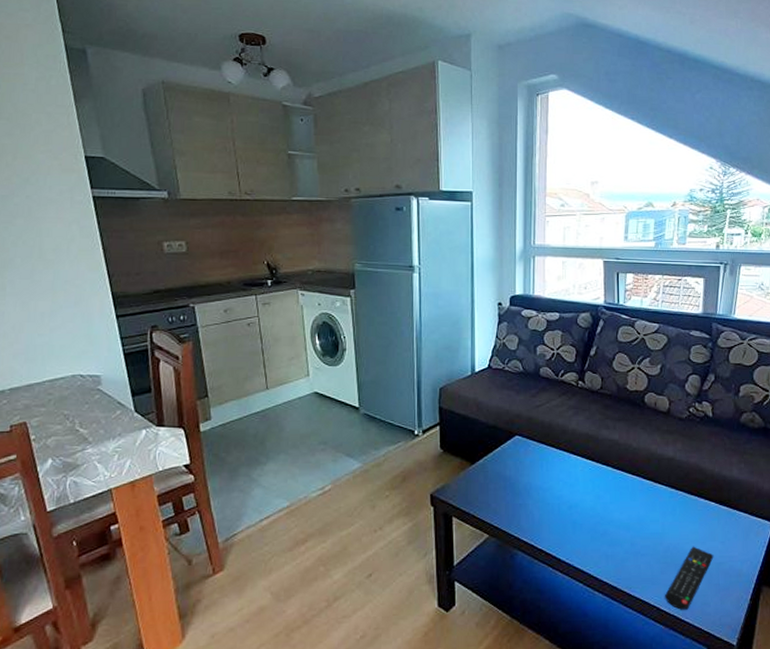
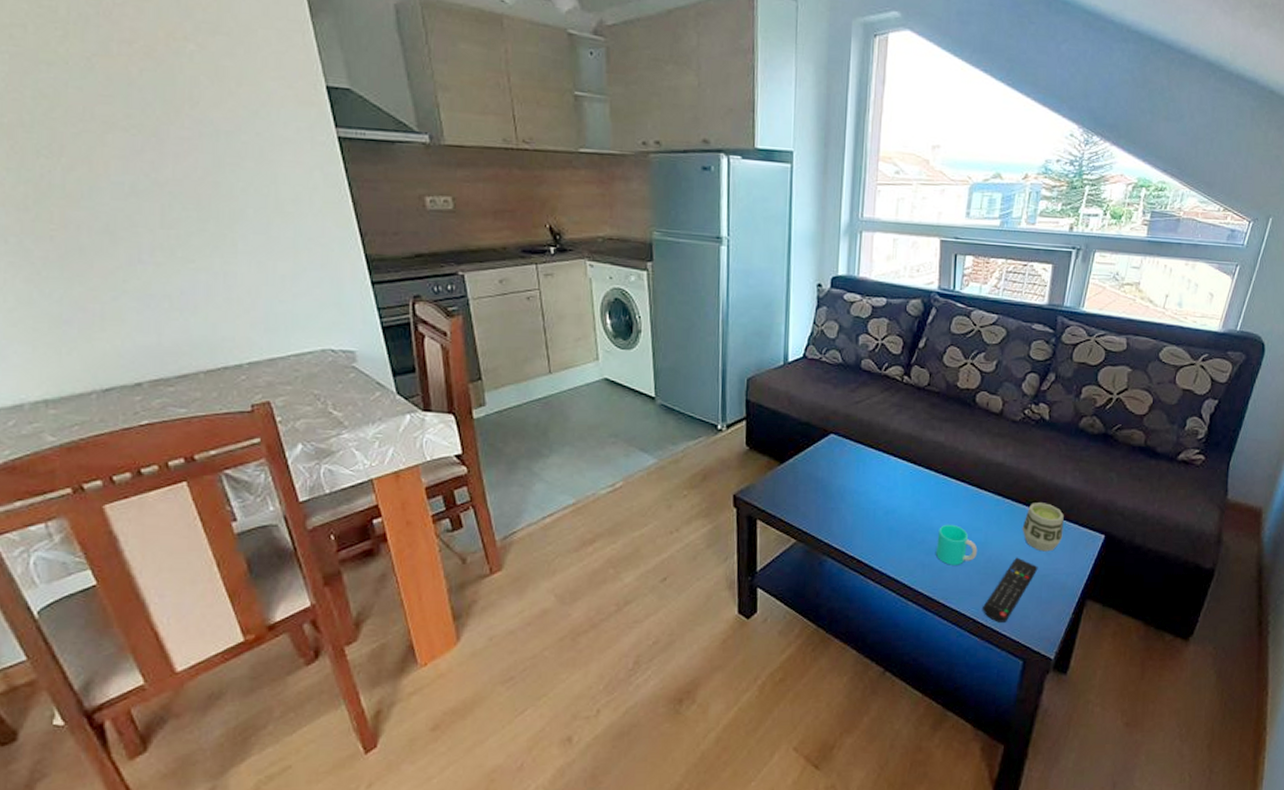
cup: none [618,516,656,556] -> present [936,524,978,565]
cup: none [696,494,735,540] -> present [1022,503,1064,552]

